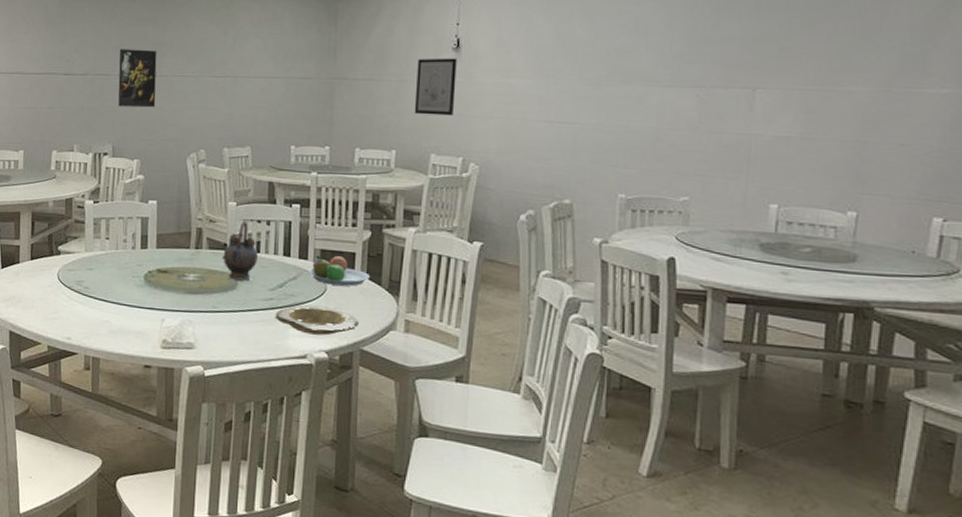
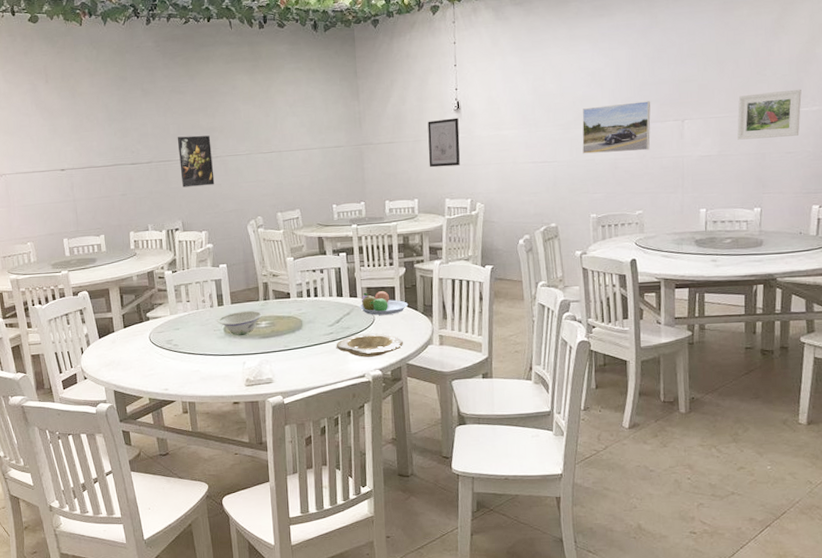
bowl: none [137,258,192,287] -> present [216,310,263,335]
teapot: present [221,220,258,281] -> none [286,272,316,322]
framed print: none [614,60,710,122] -> present [582,101,651,154]
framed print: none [830,64,926,124] -> present [737,89,802,140]

